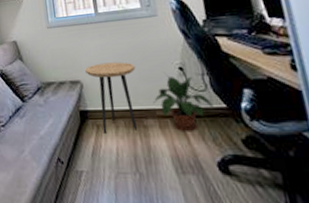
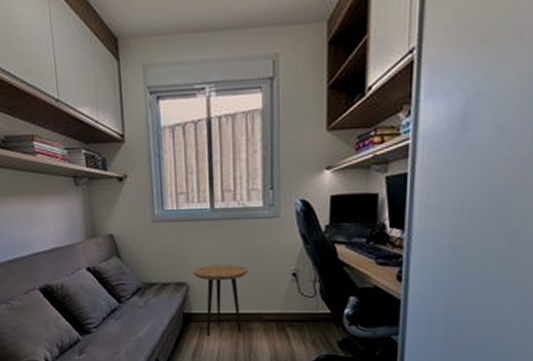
potted plant: present [153,74,213,132] -> none [261,280,318,335]

